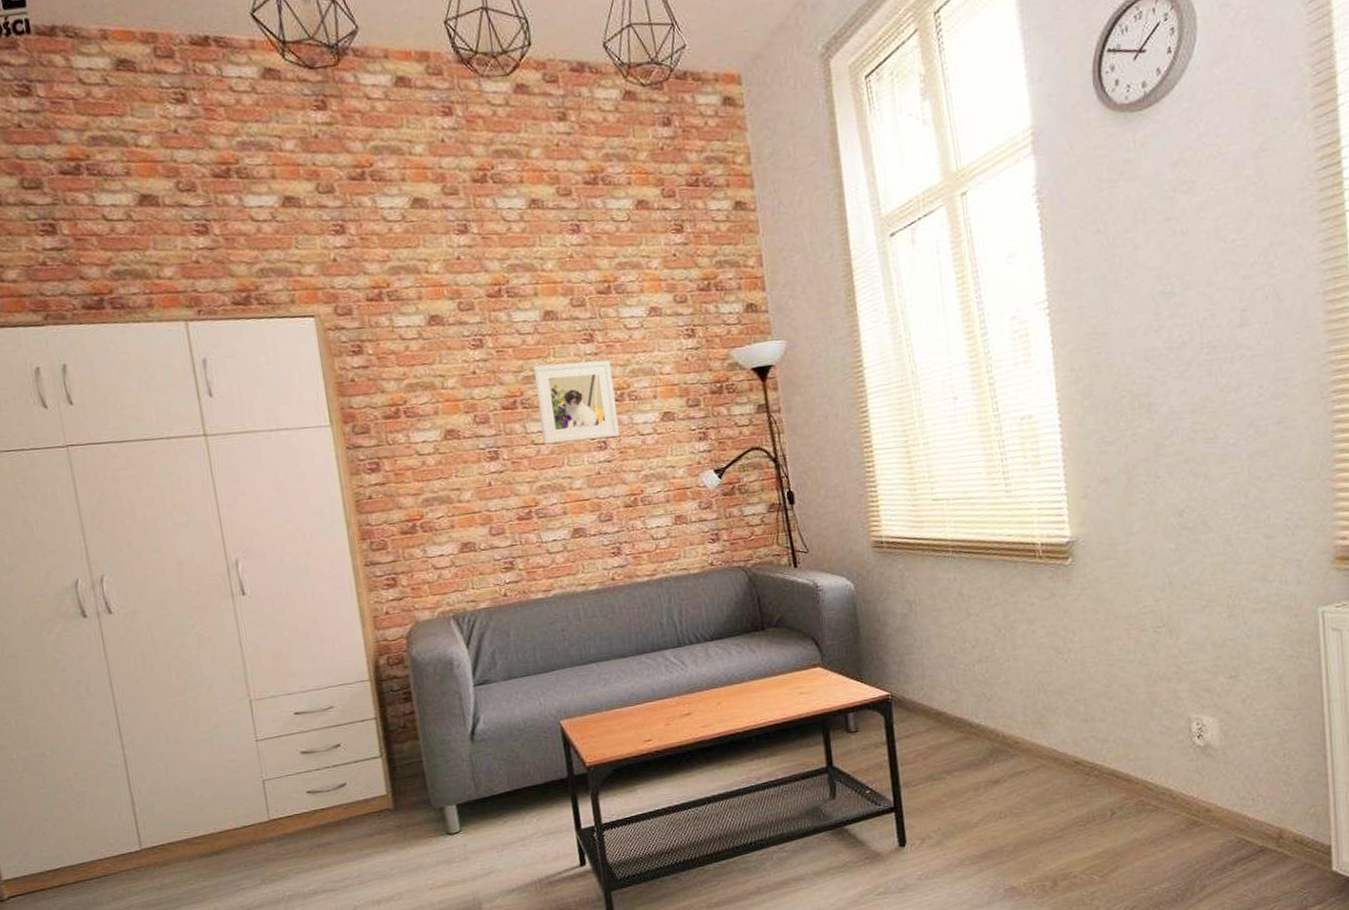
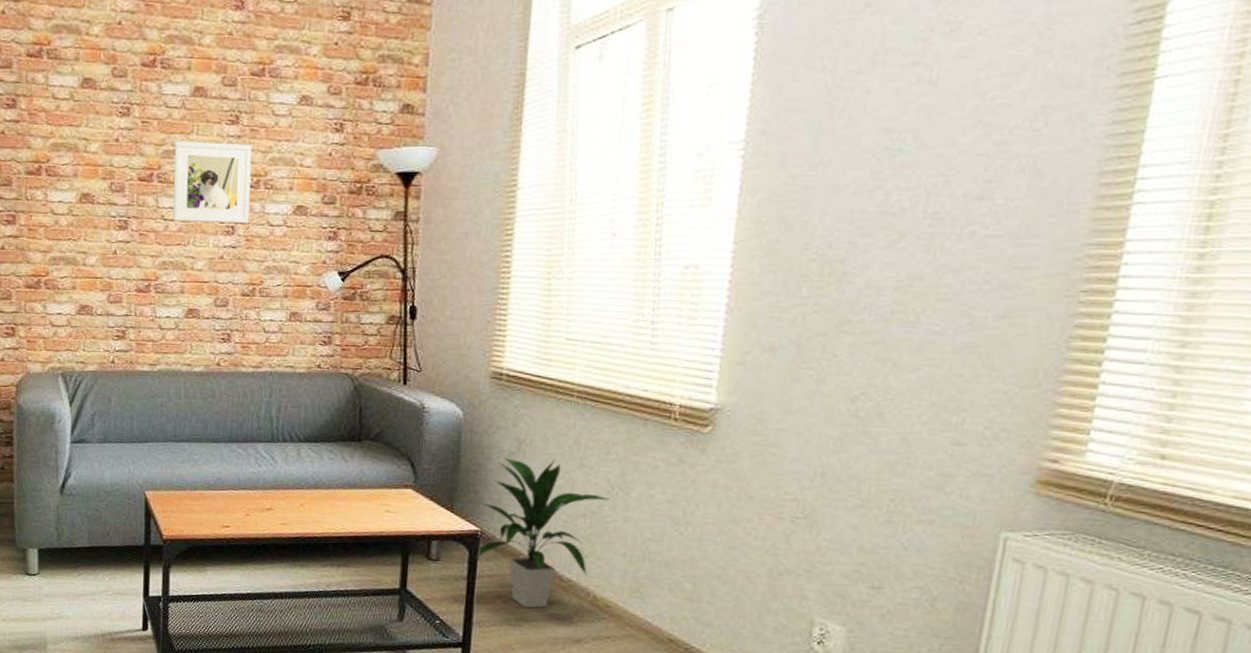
indoor plant: none [884,613,999,761] -> present [466,457,610,609]

